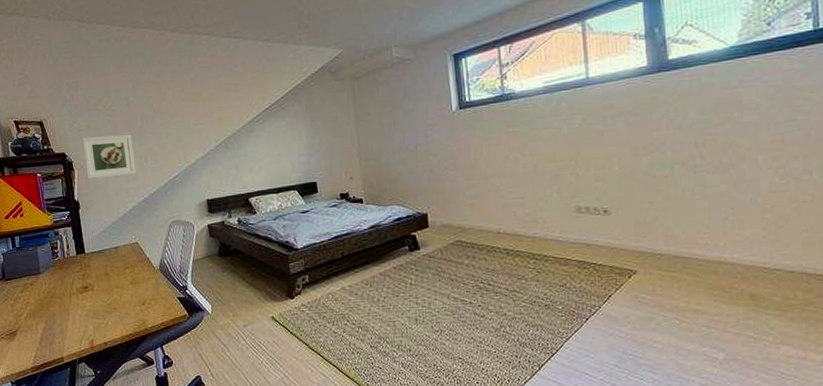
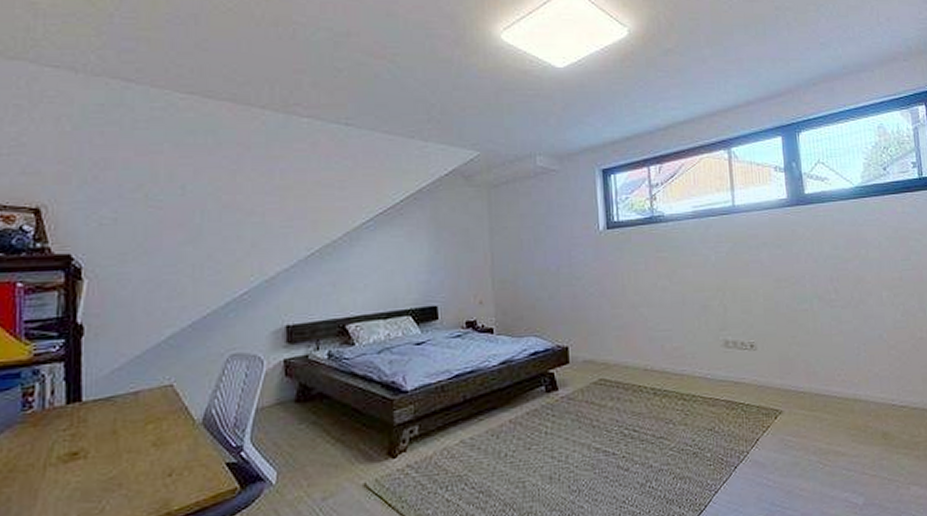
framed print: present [81,134,136,179] -> none [102,234,183,294]

